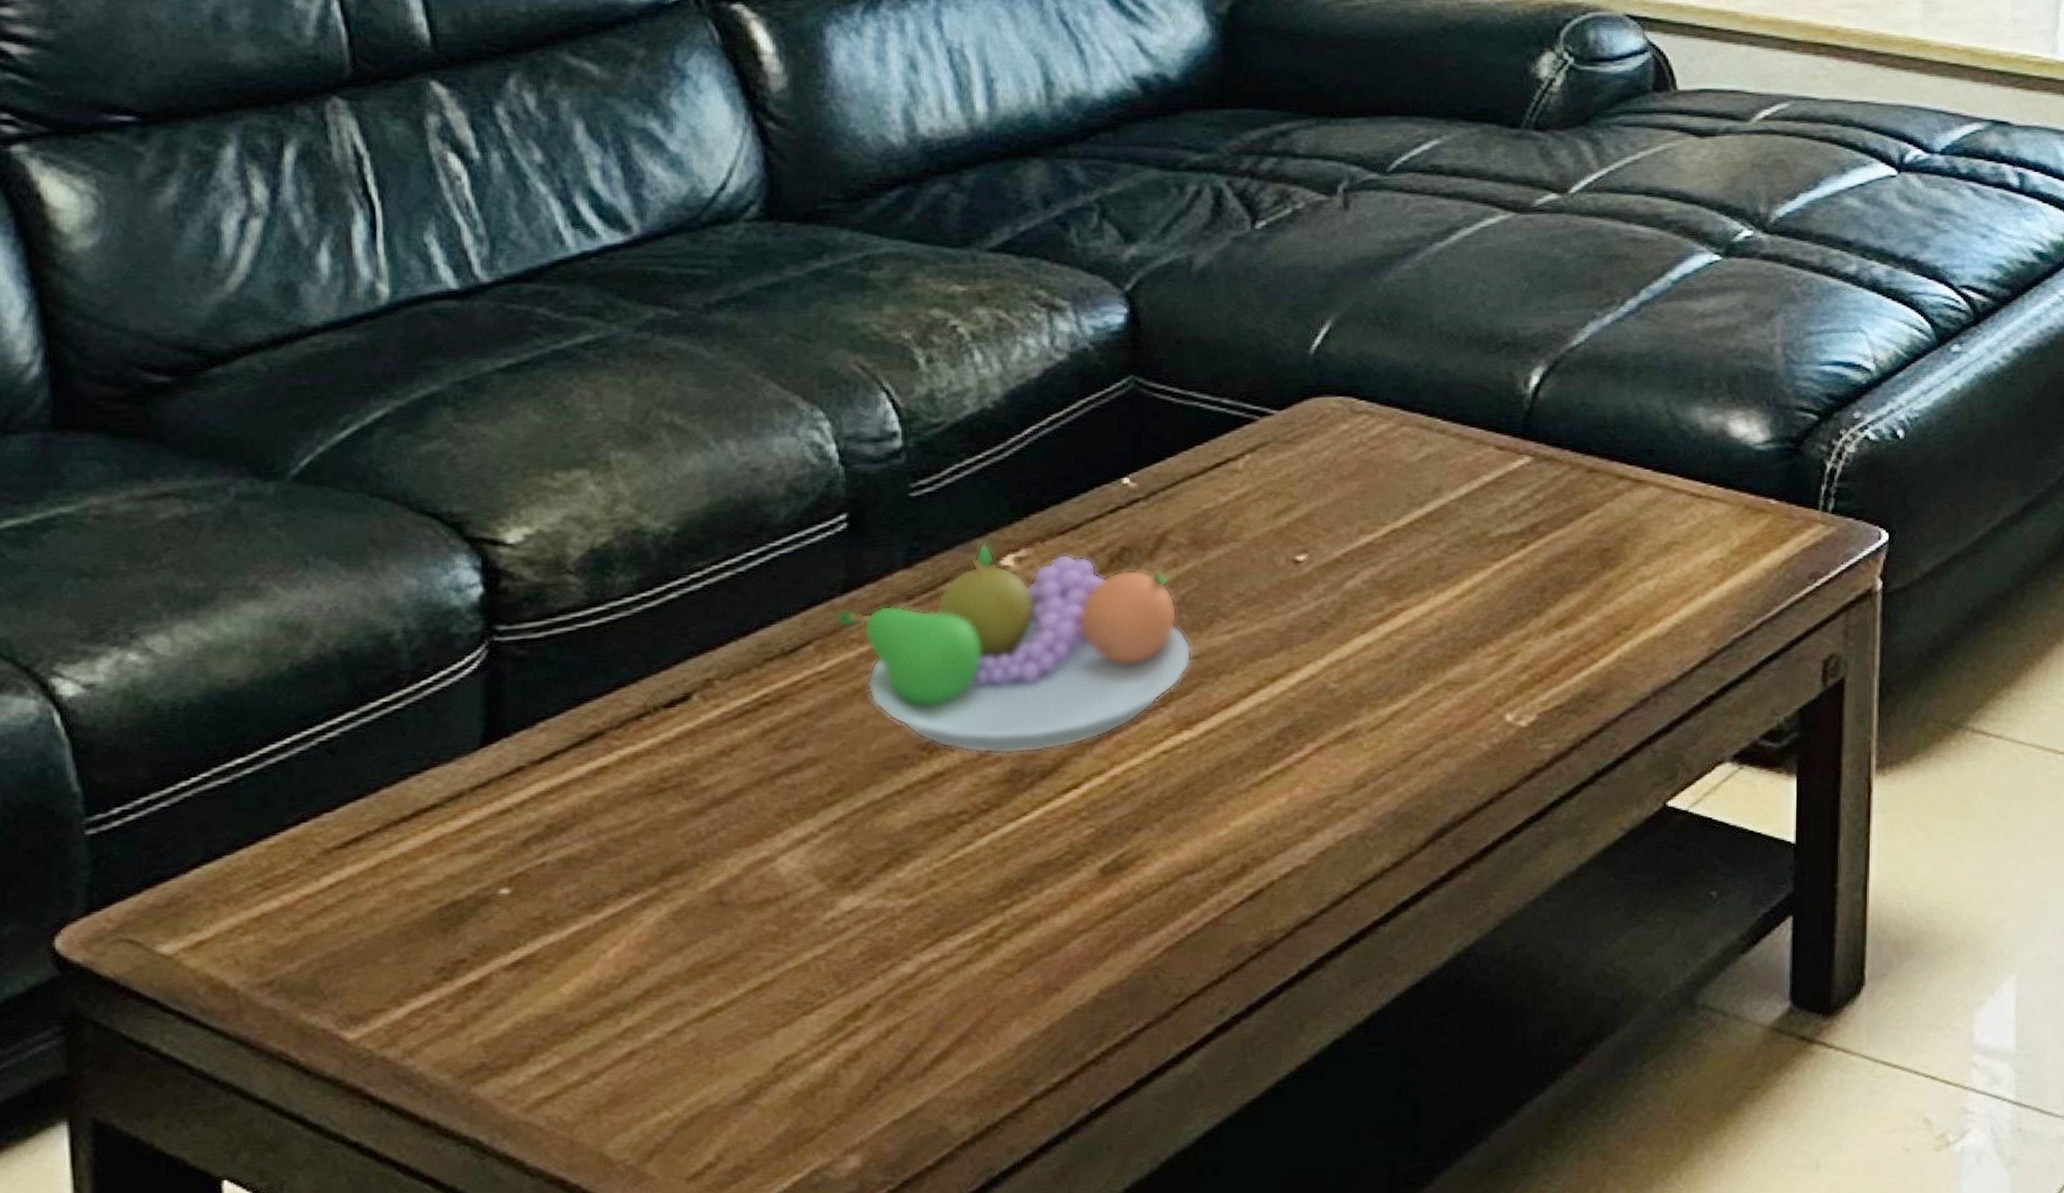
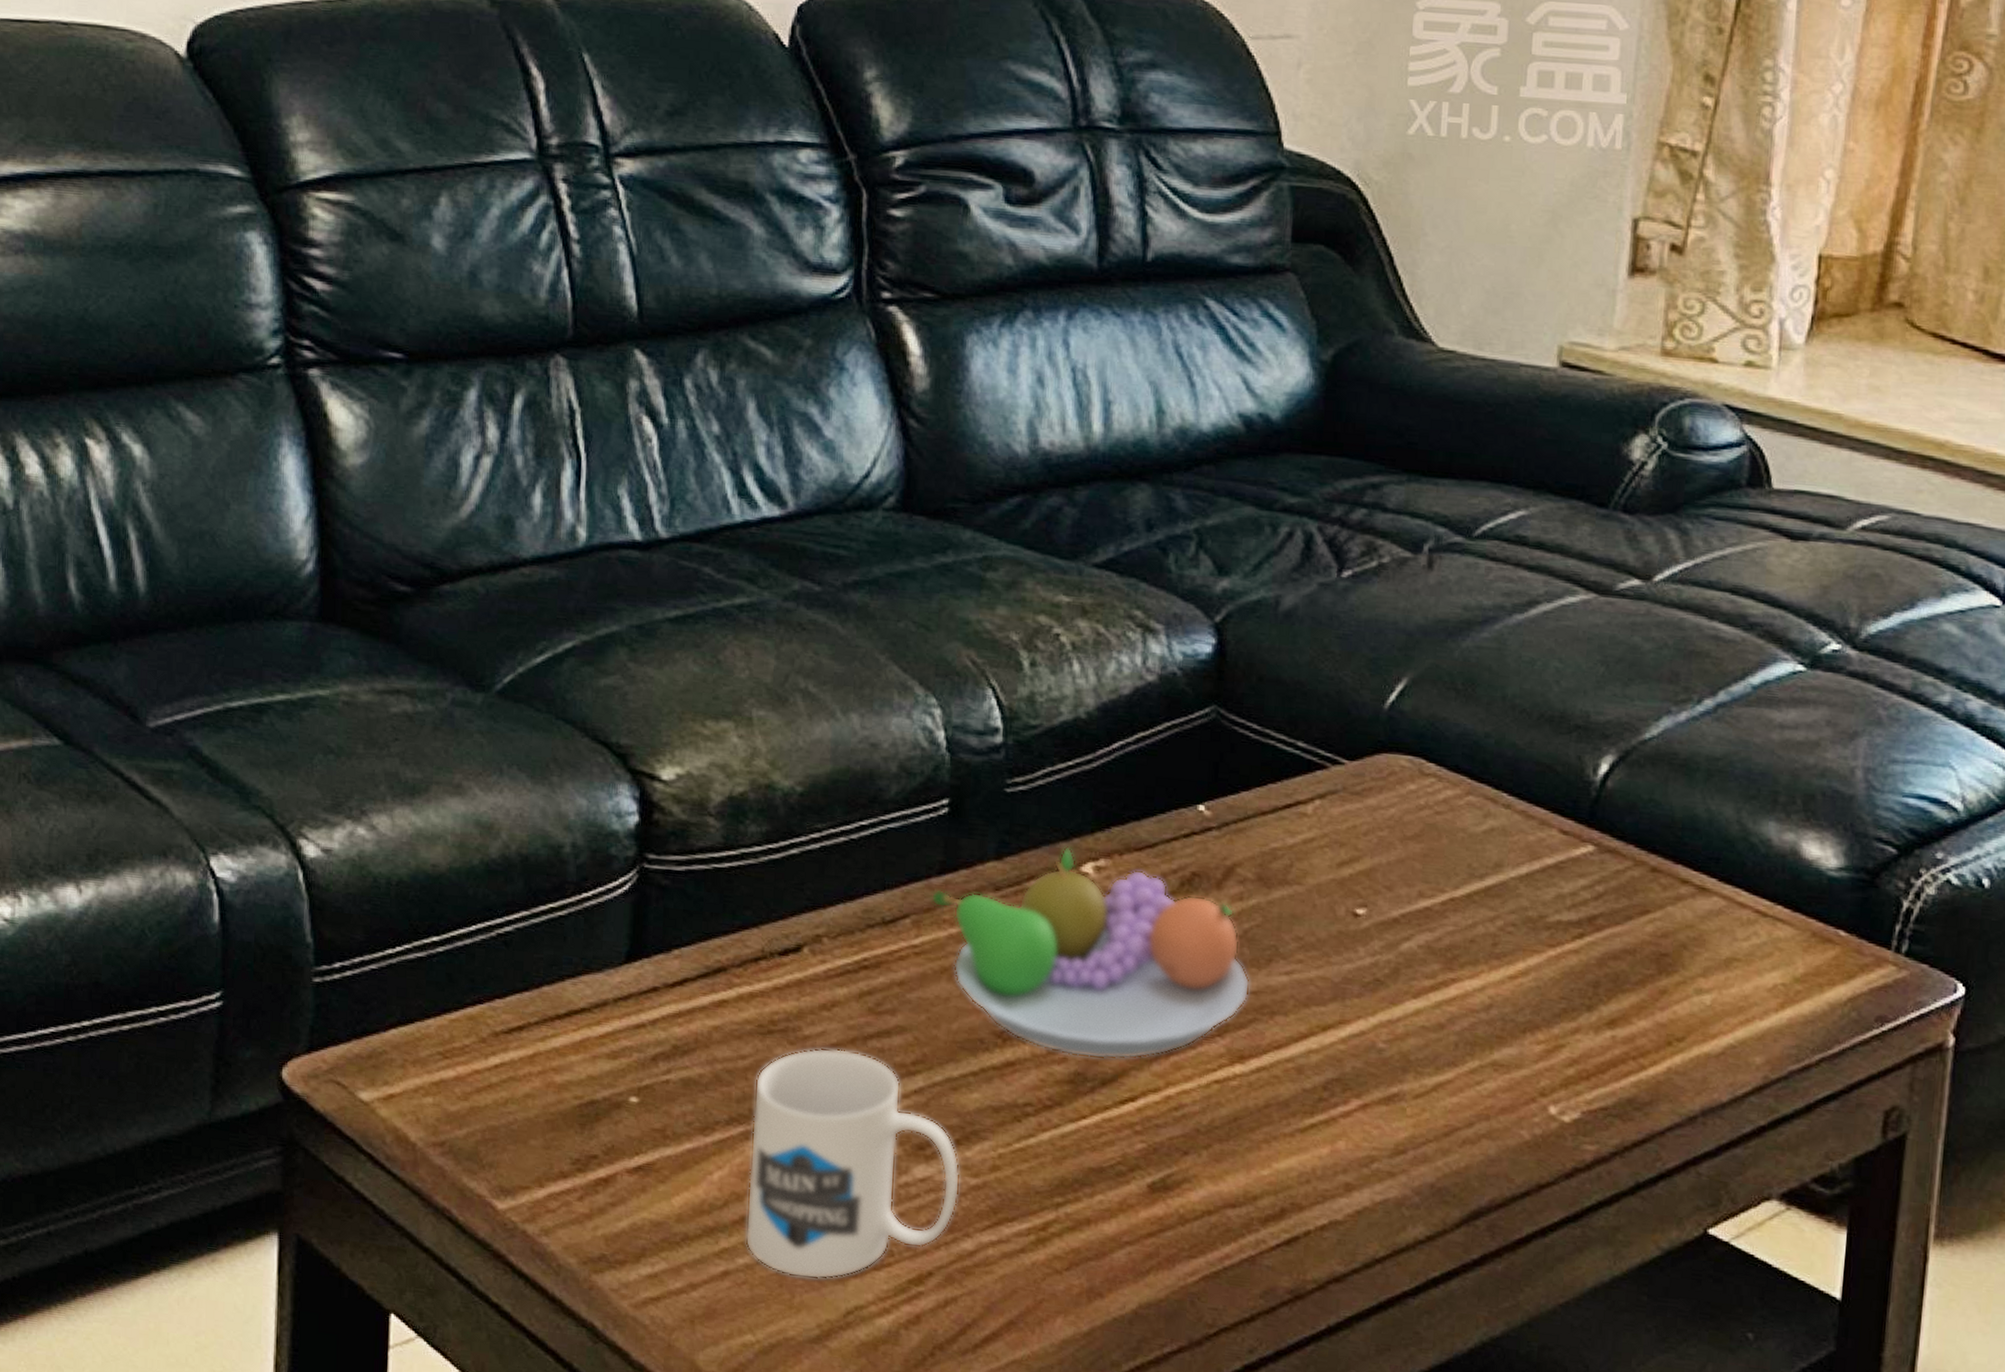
mug: none [648,792,894,1041] -> present [745,1047,961,1280]

